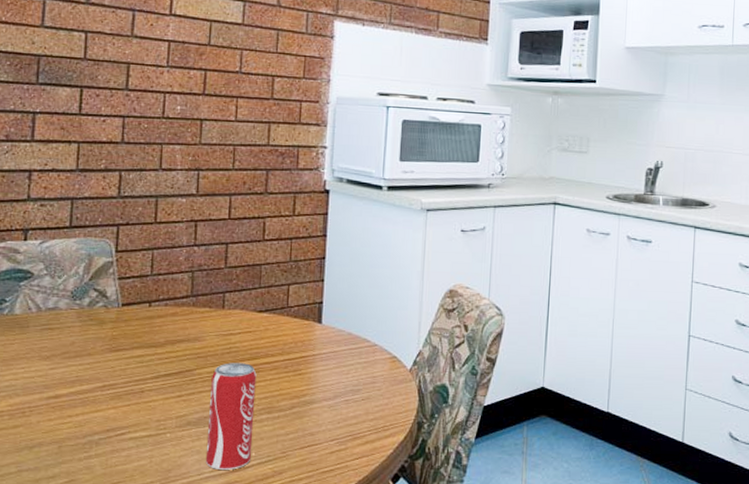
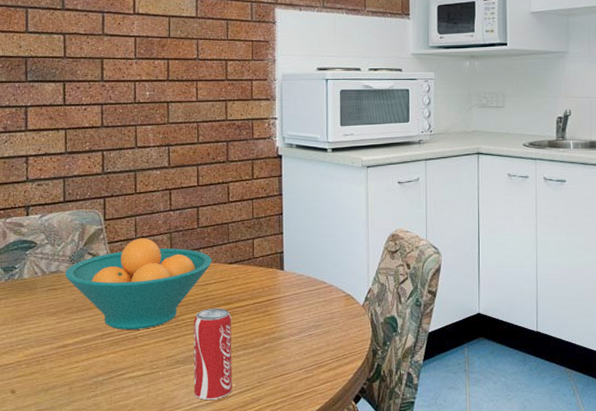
fruit bowl: none [63,275,239,382] -> present [64,238,212,330]

